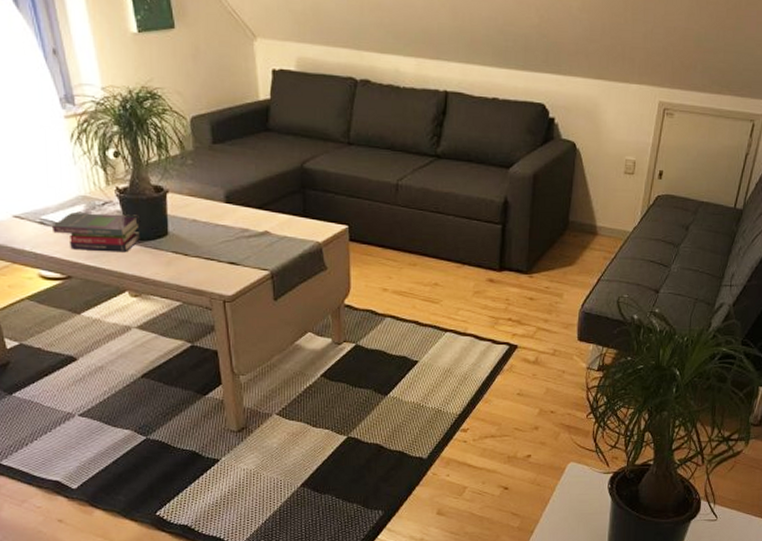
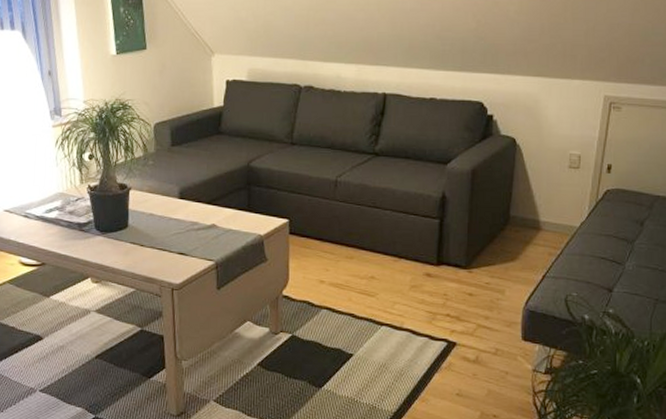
books: present [51,212,141,253] -> none [33,207,105,243]

